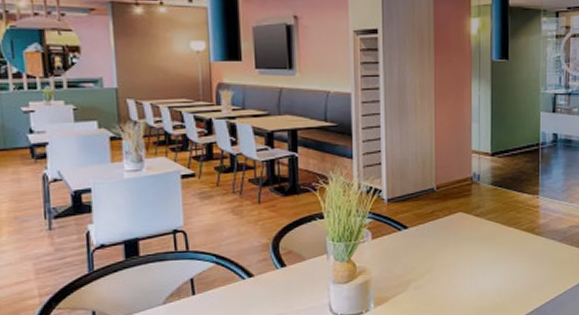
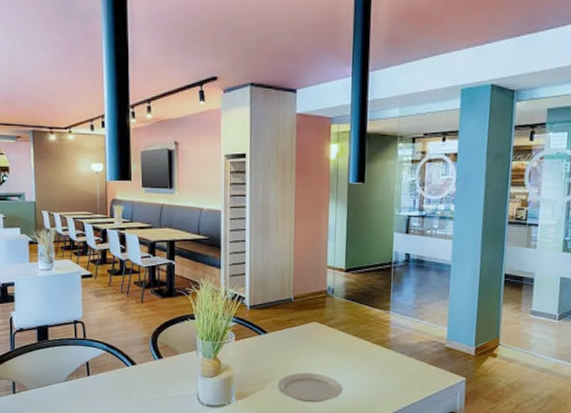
plate: none [421,268,492,301] -> present [277,373,343,403]

